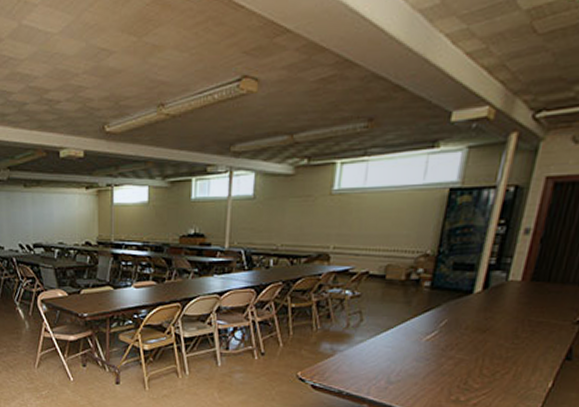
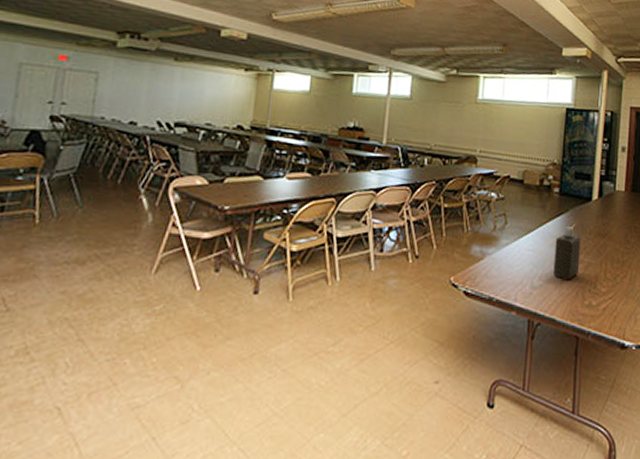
bottle: none [415,322,454,376] -> present [553,226,581,280]

